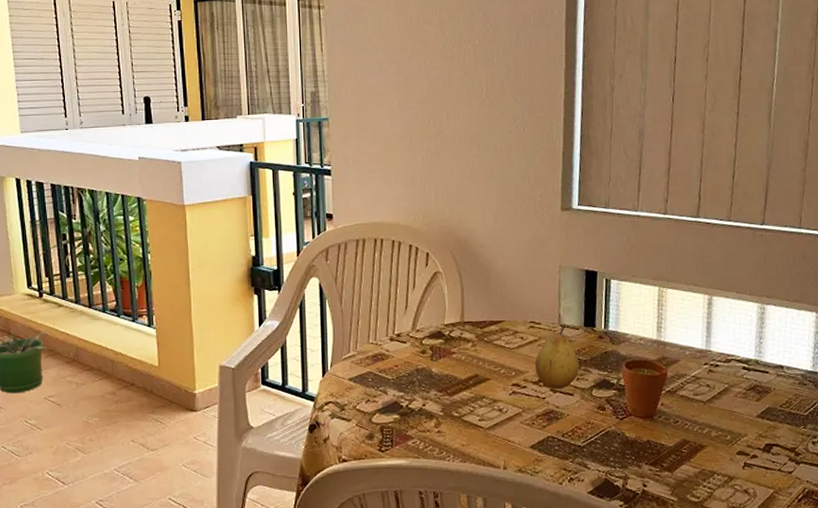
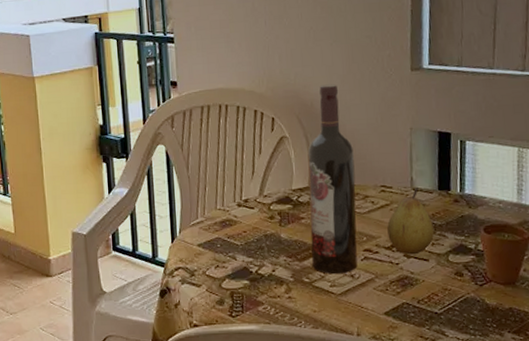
wine bottle: none [460,221,506,409] -> present [307,84,358,275]

